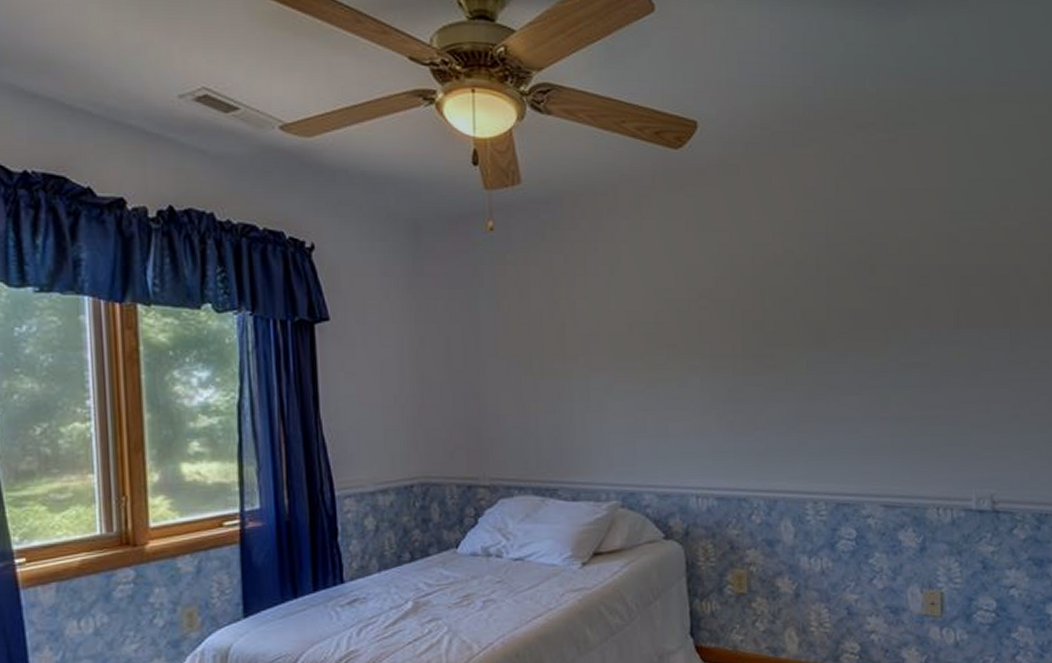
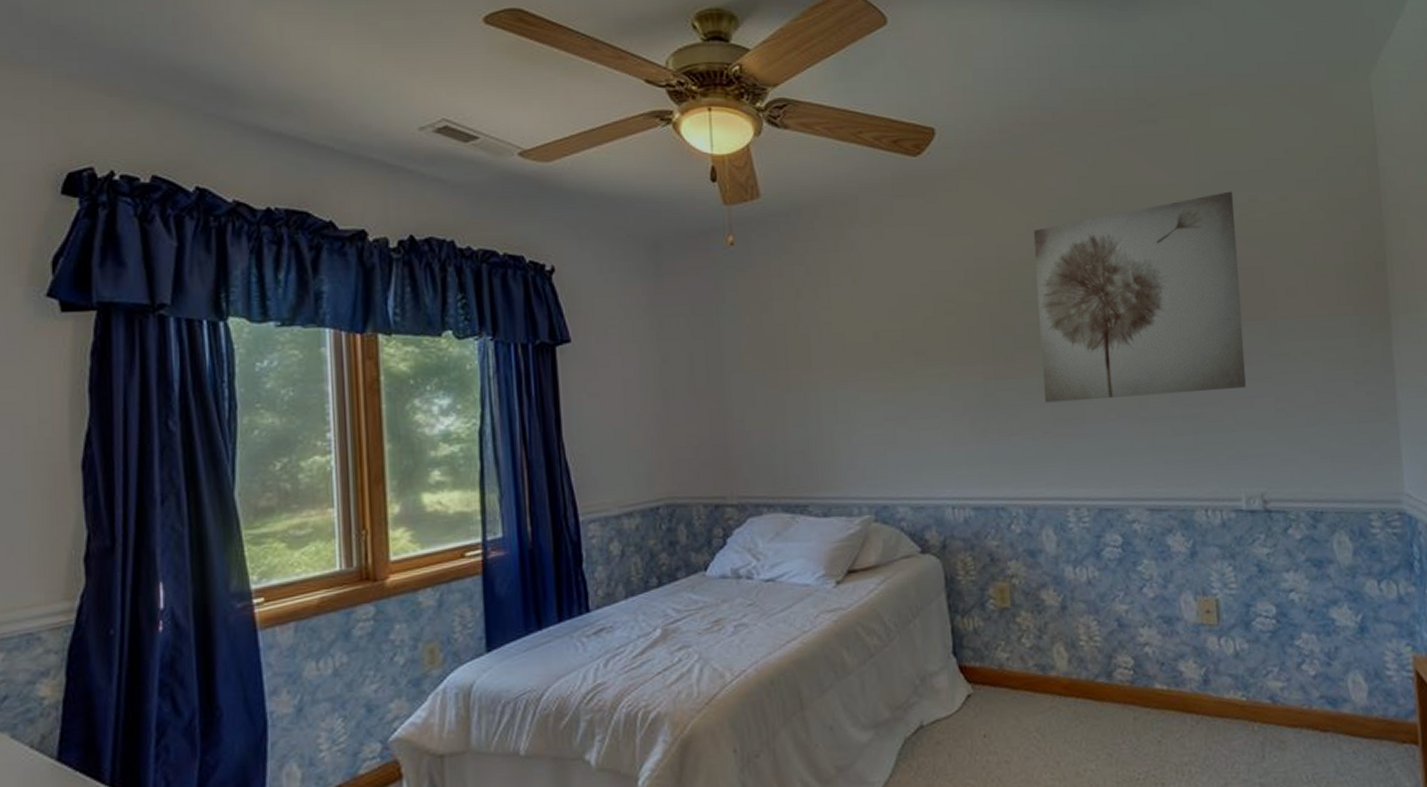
wall art: none [789,199,986,400] -> present [1033,191,1246,403]

